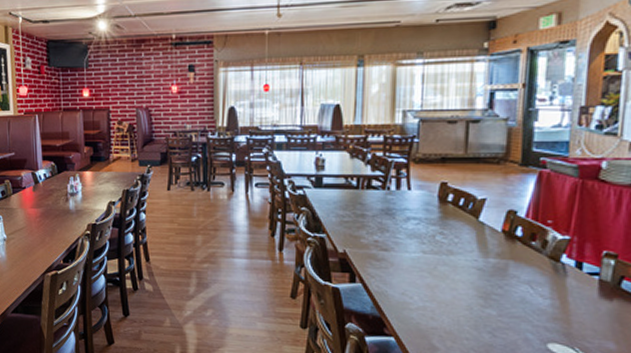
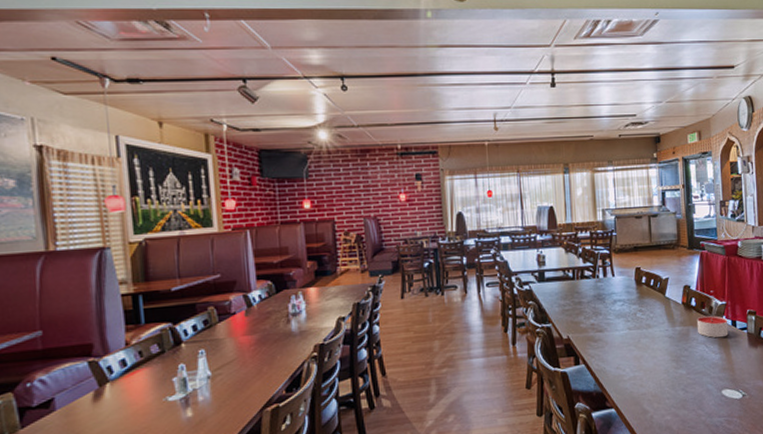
candle: none [520,250,570,281] -> present [696,315,729,338]

